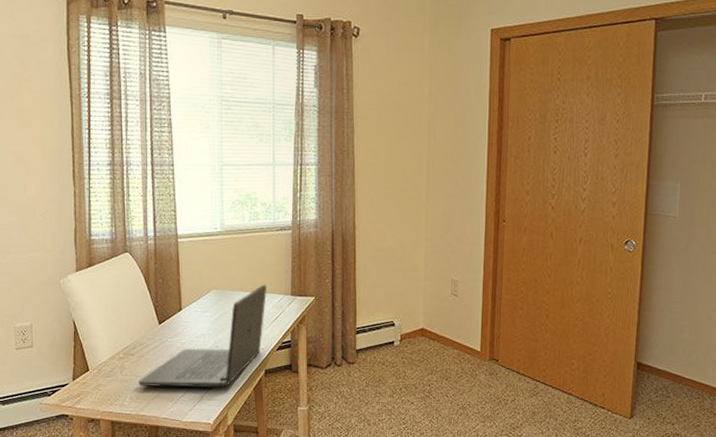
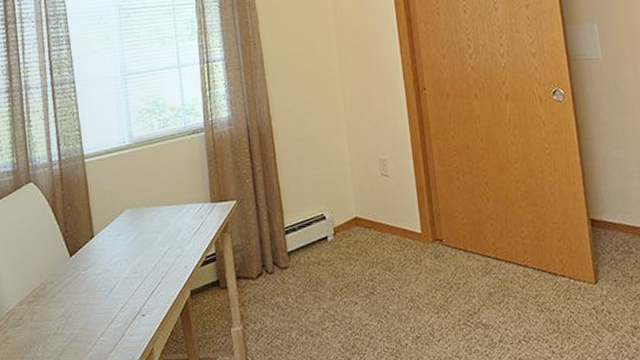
laptop: present [138,284,267,388] -> none [50,195,185,331]

